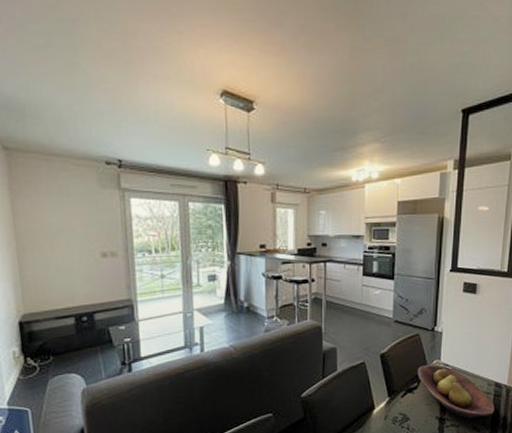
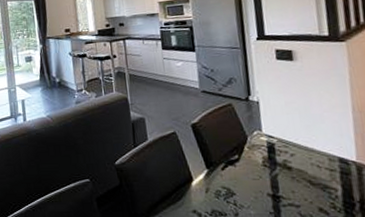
fruit bowl: present [417,364,495,419] -> none [235,135,346,198]

